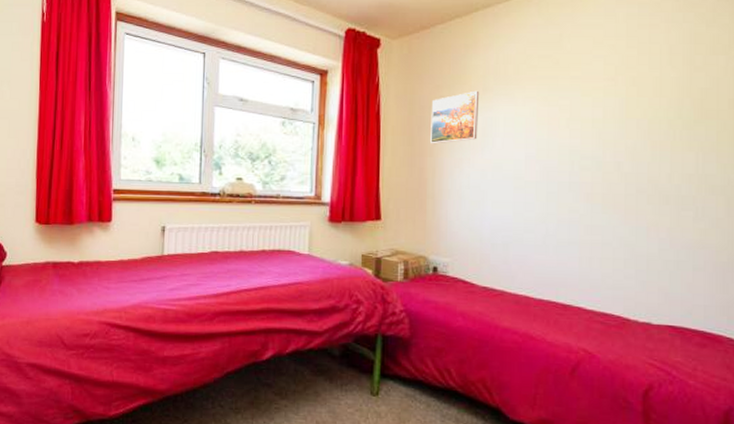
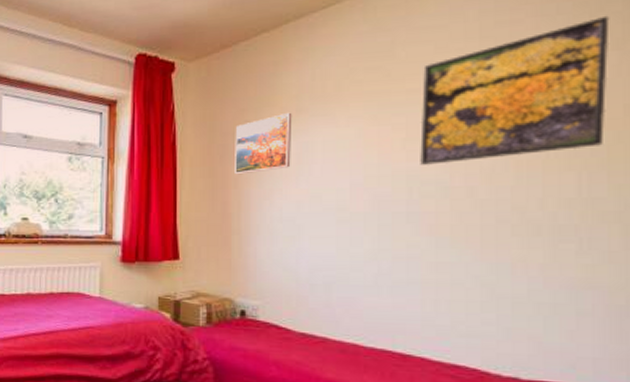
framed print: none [580,26,720,142] -> present [420,15,610,165]

